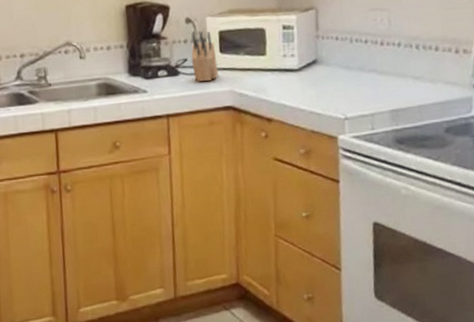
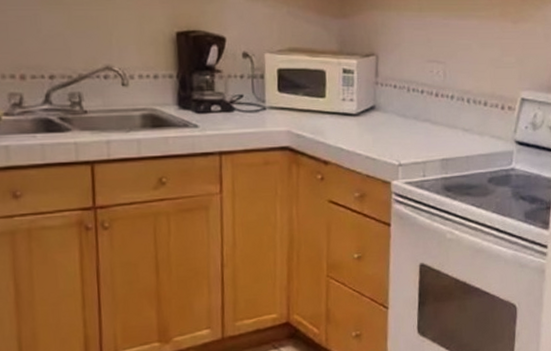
knife block: present [191,31,219,82] -> none [247,66,277,120]

